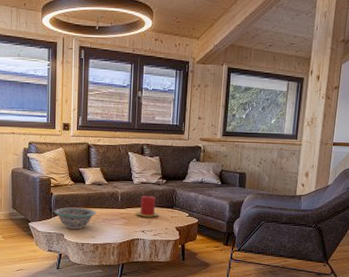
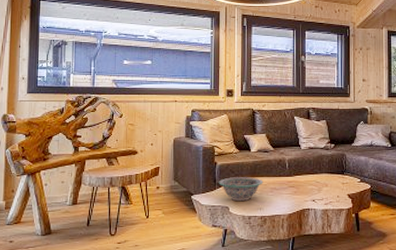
candle: present [136,195,159,218] -> none [305,161,329,185]

